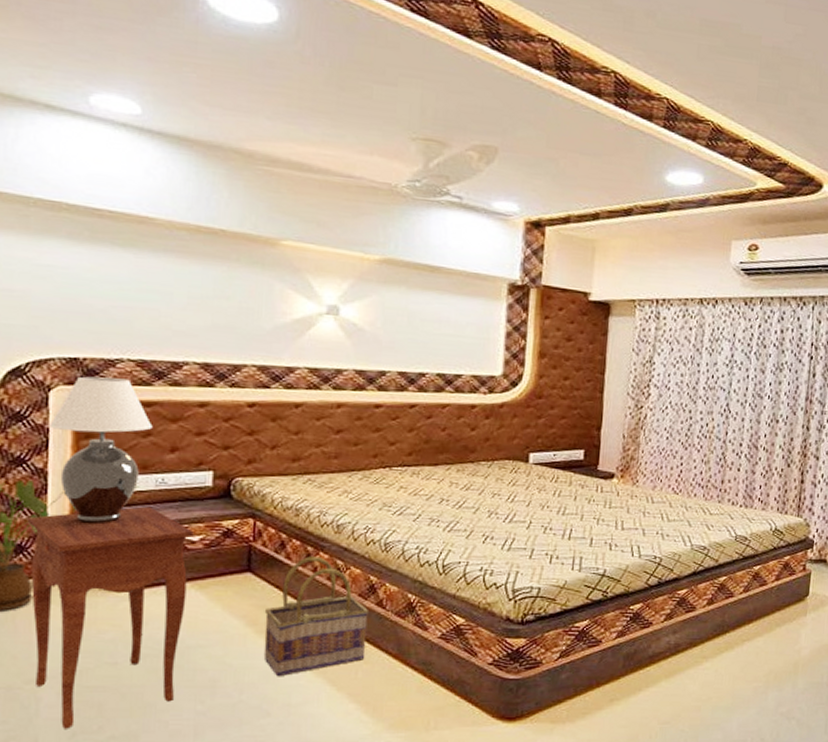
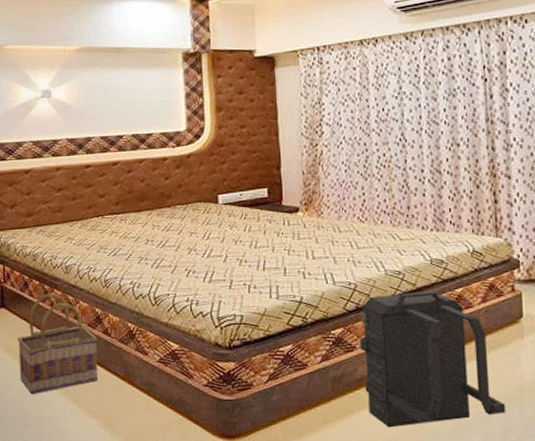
backpack: none [655,567,782,704] -> present [360,291,506,428]

